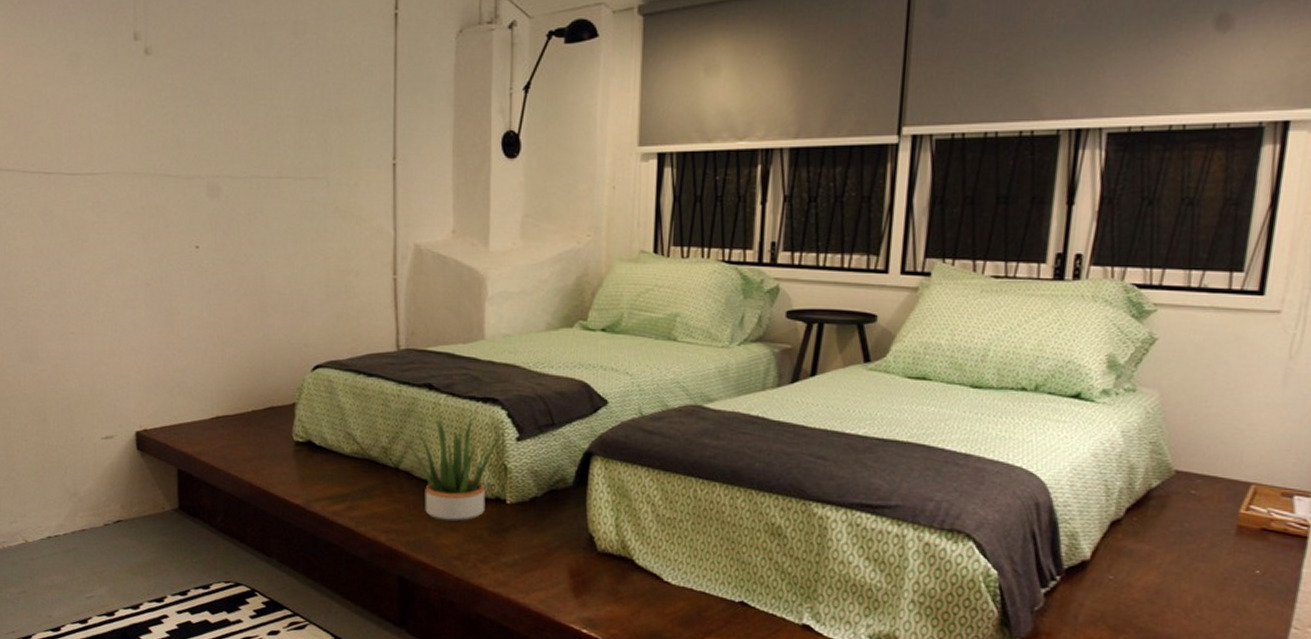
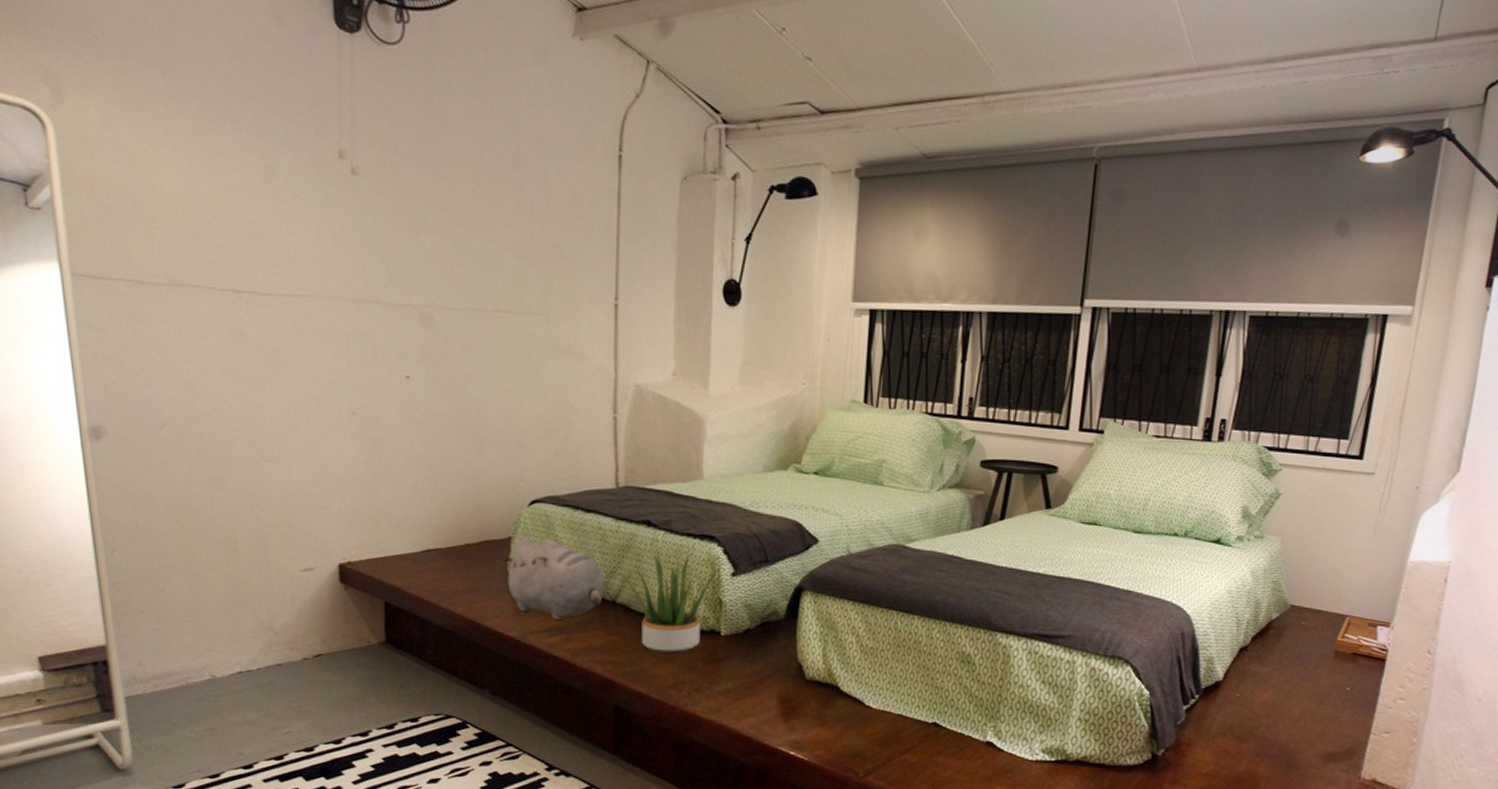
plush toy: none [285,403,389,487] -> present [500,537,606,620]

